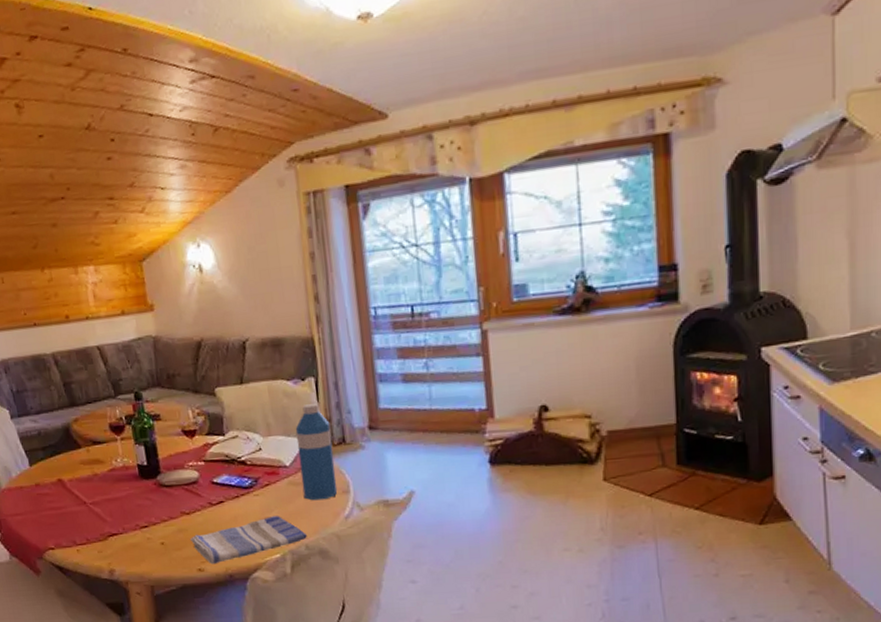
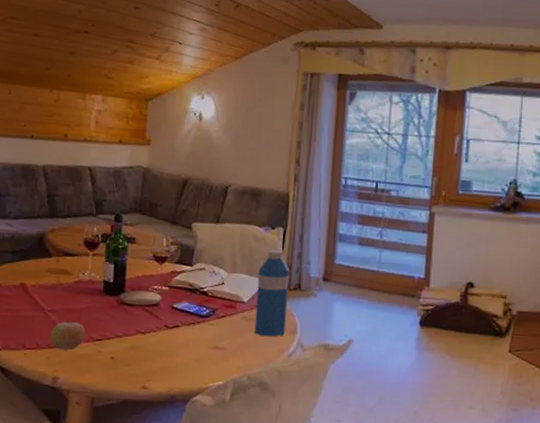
fruit: none [97,509,132,542] -> present [50,318,86,350]
dish towel: present [189,516,307,565] -> none [139,345,251,384]

